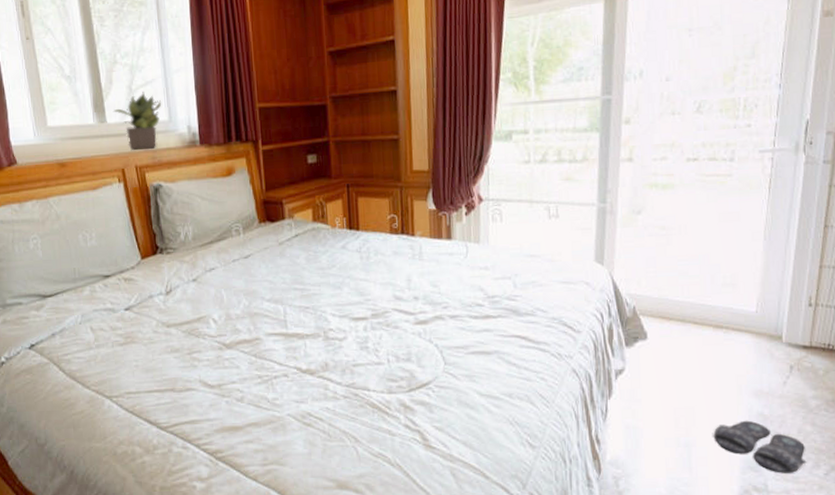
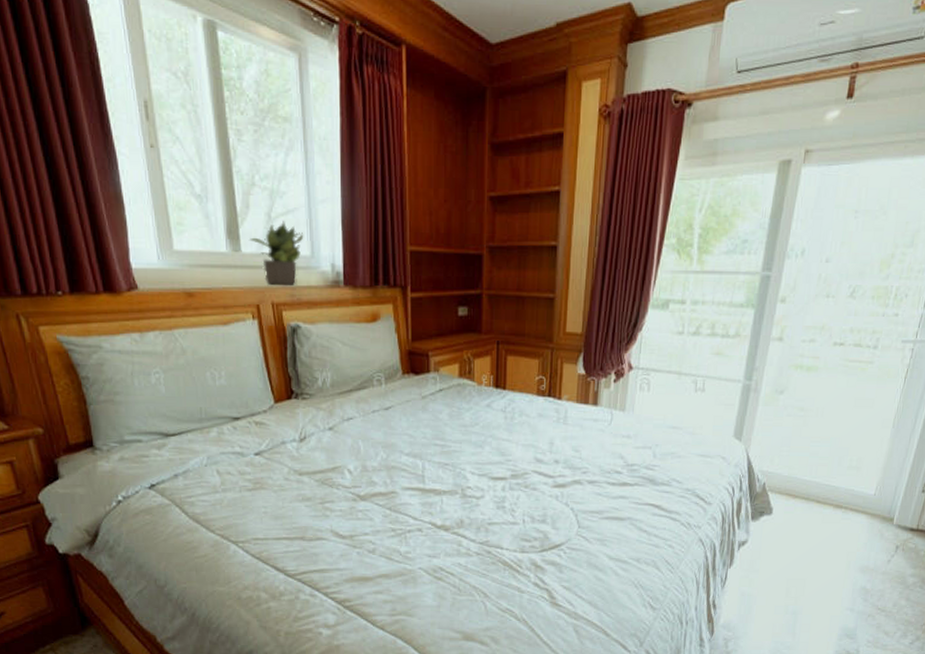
slippers: present [713,420,807,473] -> none [819,593,897,641]

